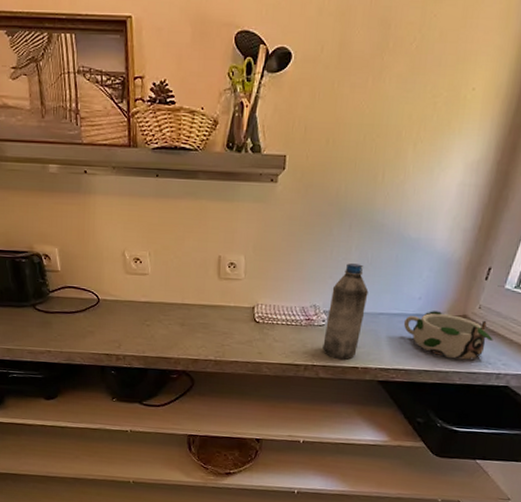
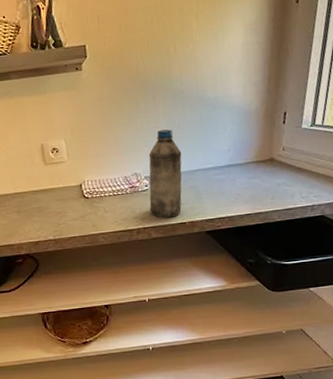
bowl: present [403,311,493,360] -> none [218,159,301,200]

